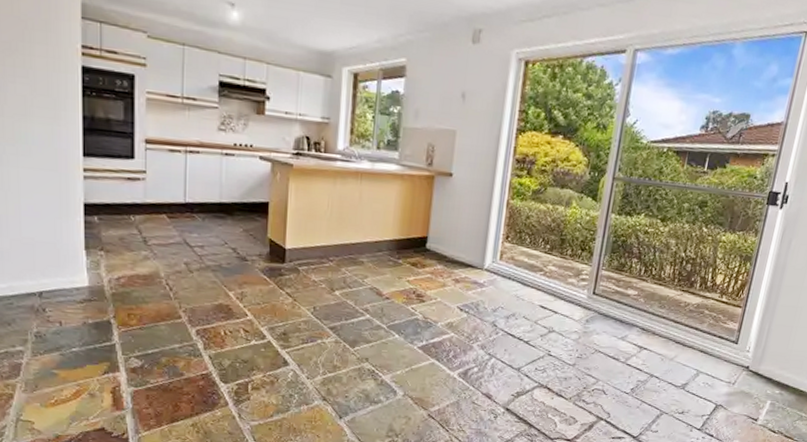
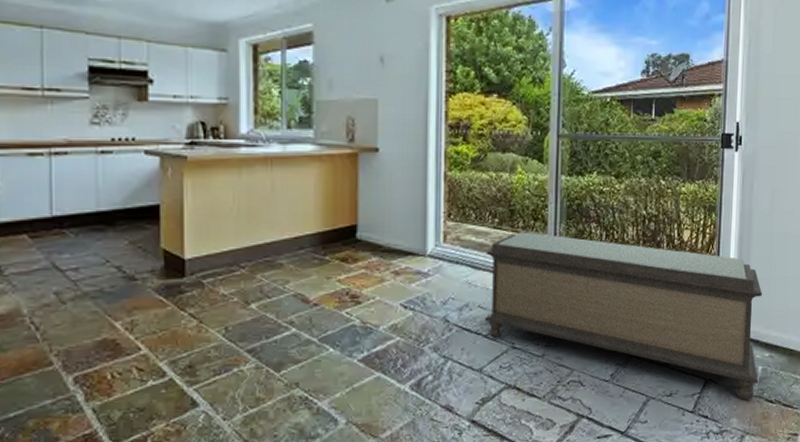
bench: none [527,259,783,428] -> present [484,232,763,401]

